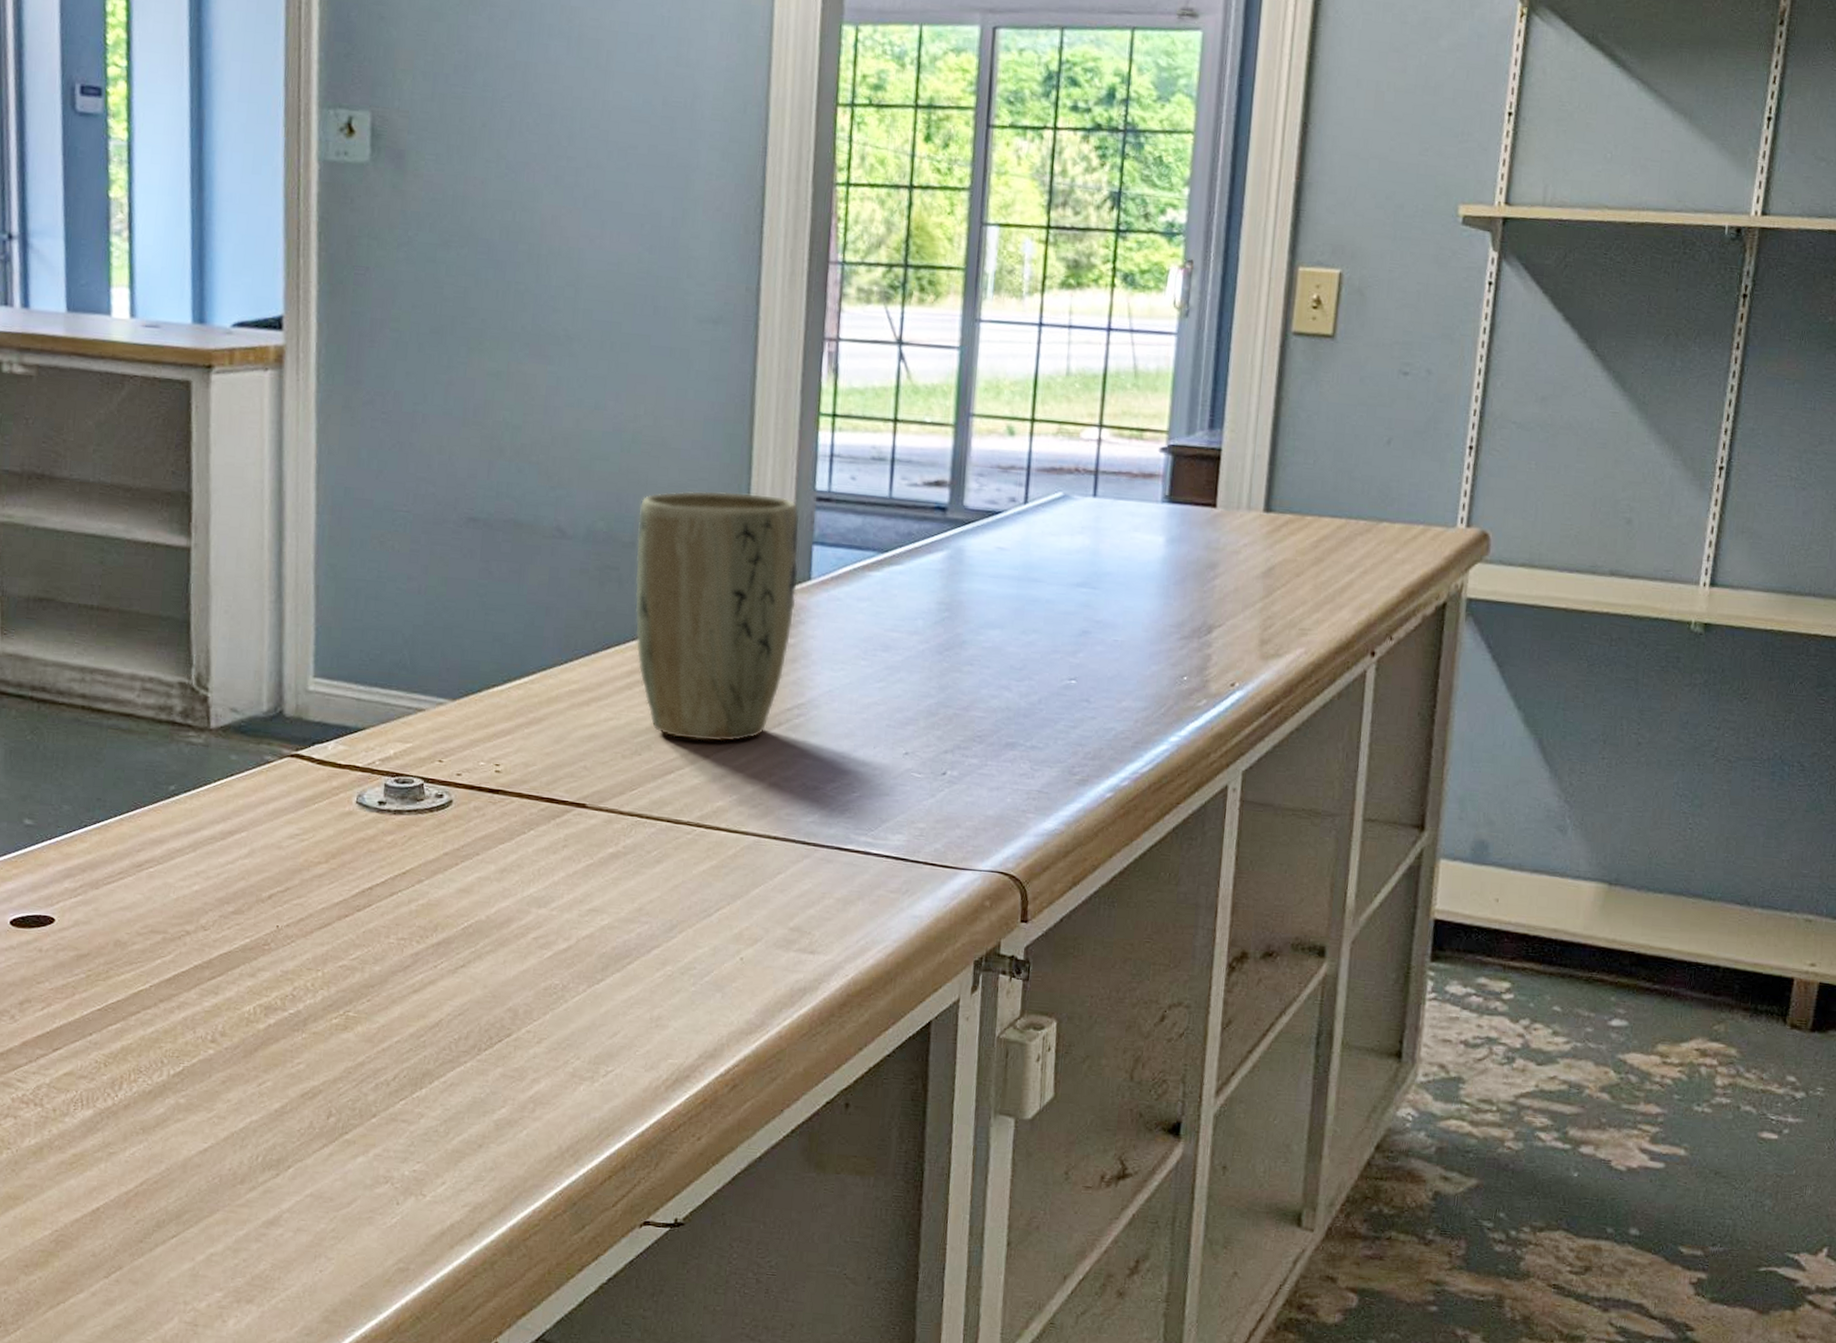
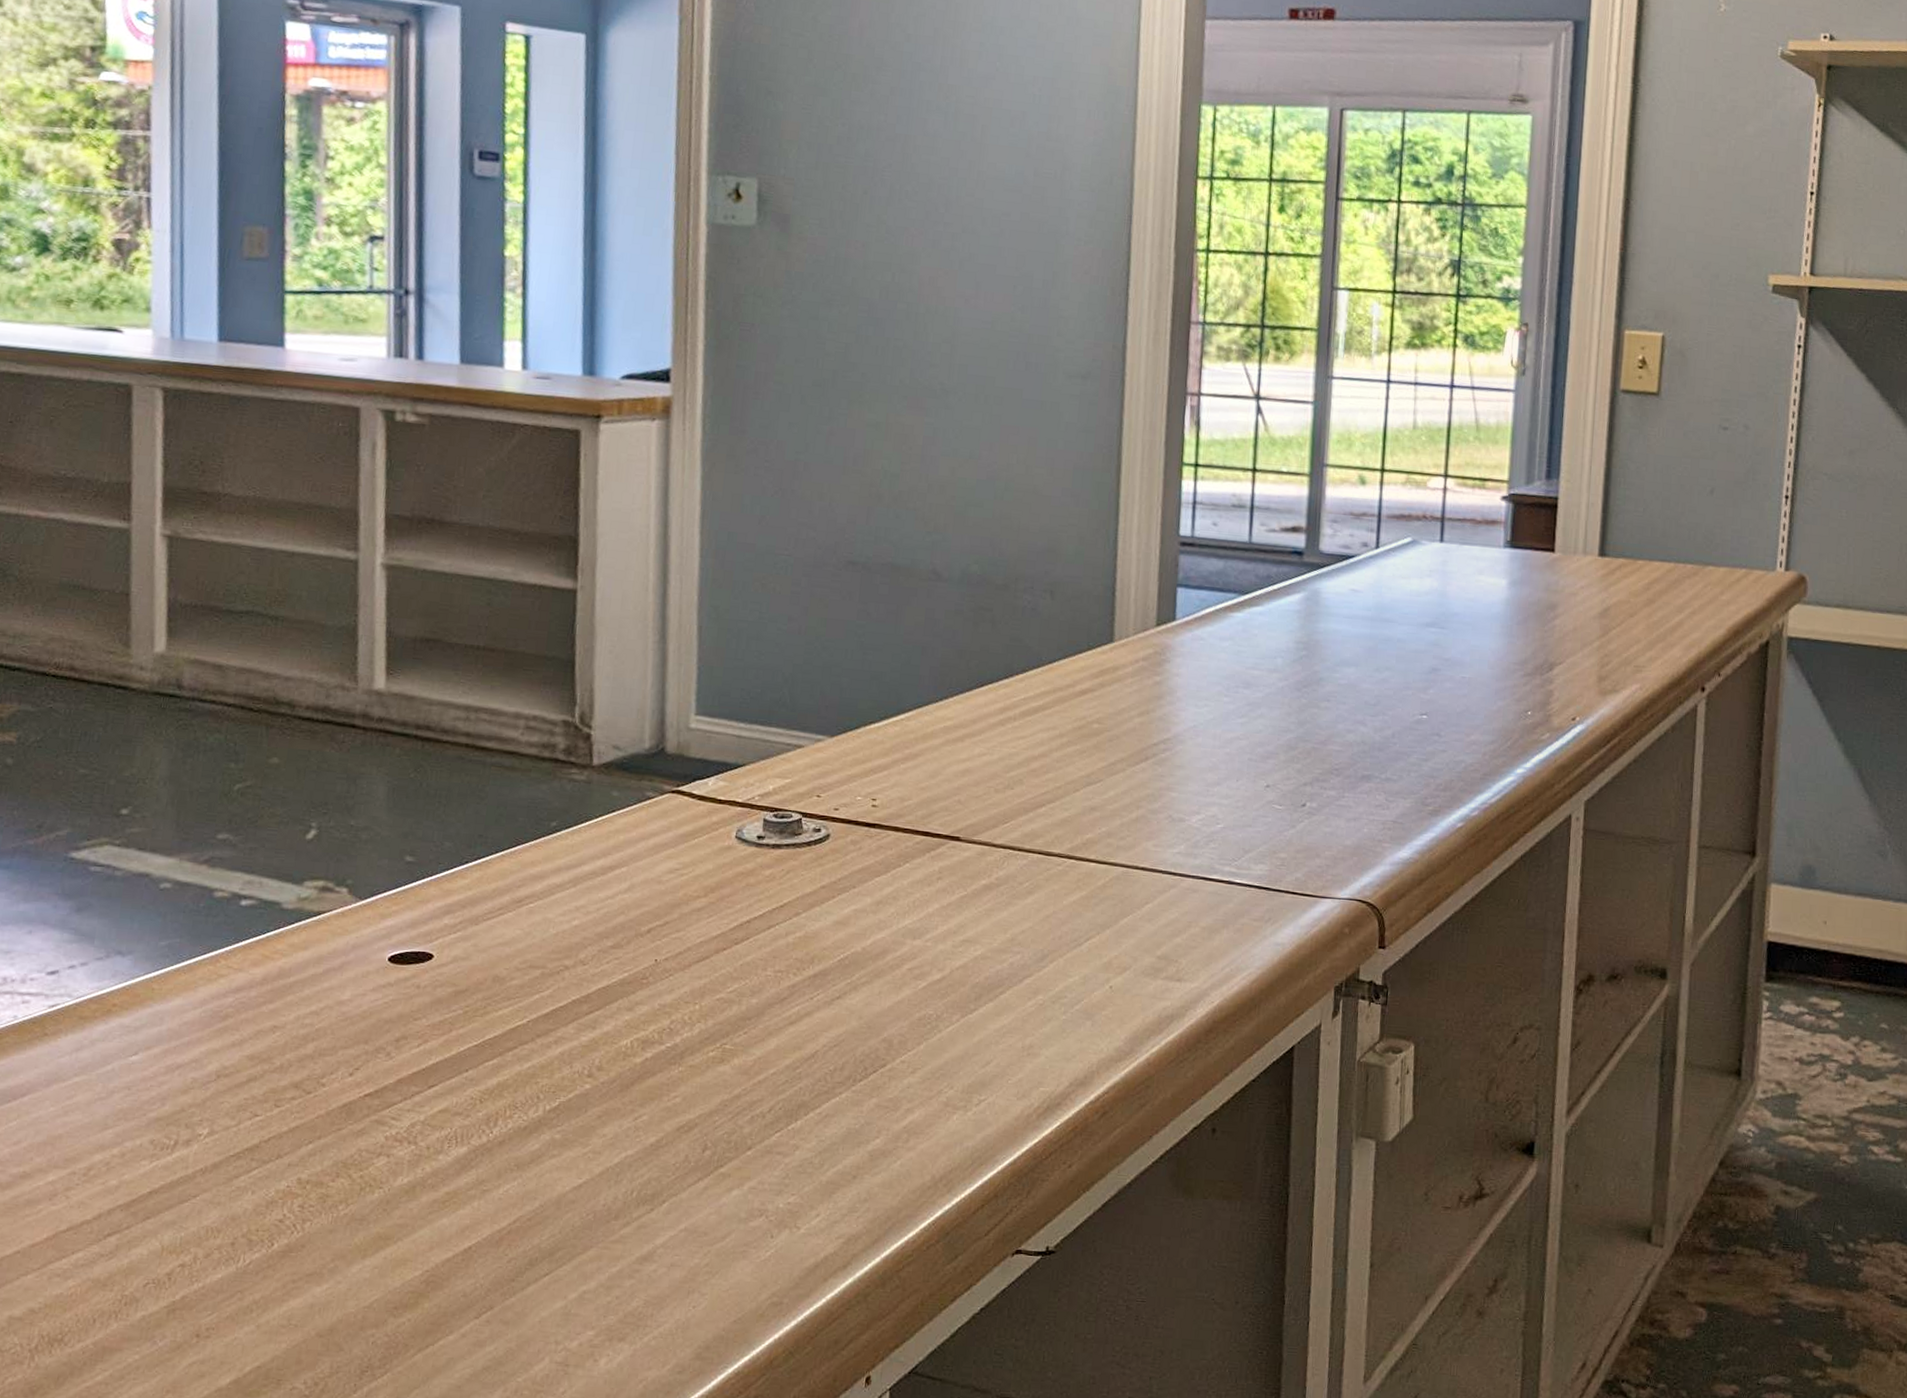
plant pot: present [635,491,800,742] -> none [1007,536,1165,776]

